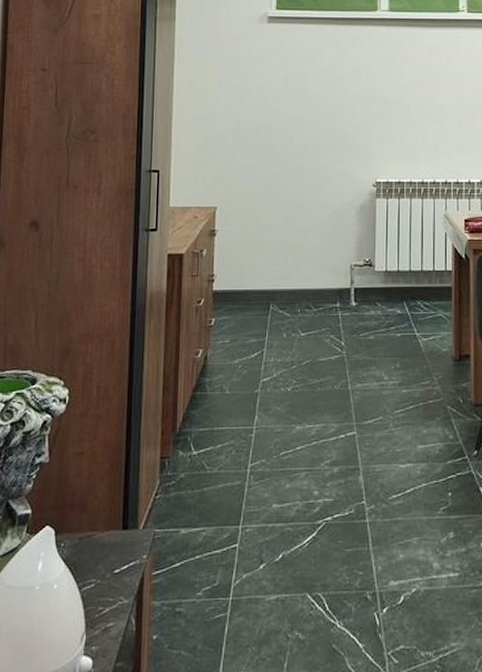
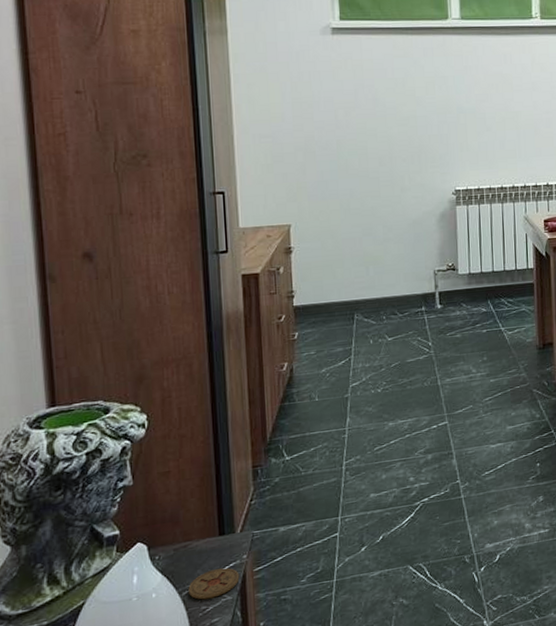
coaster: none [88,566,138,599] -> present [188,567,240,600]

